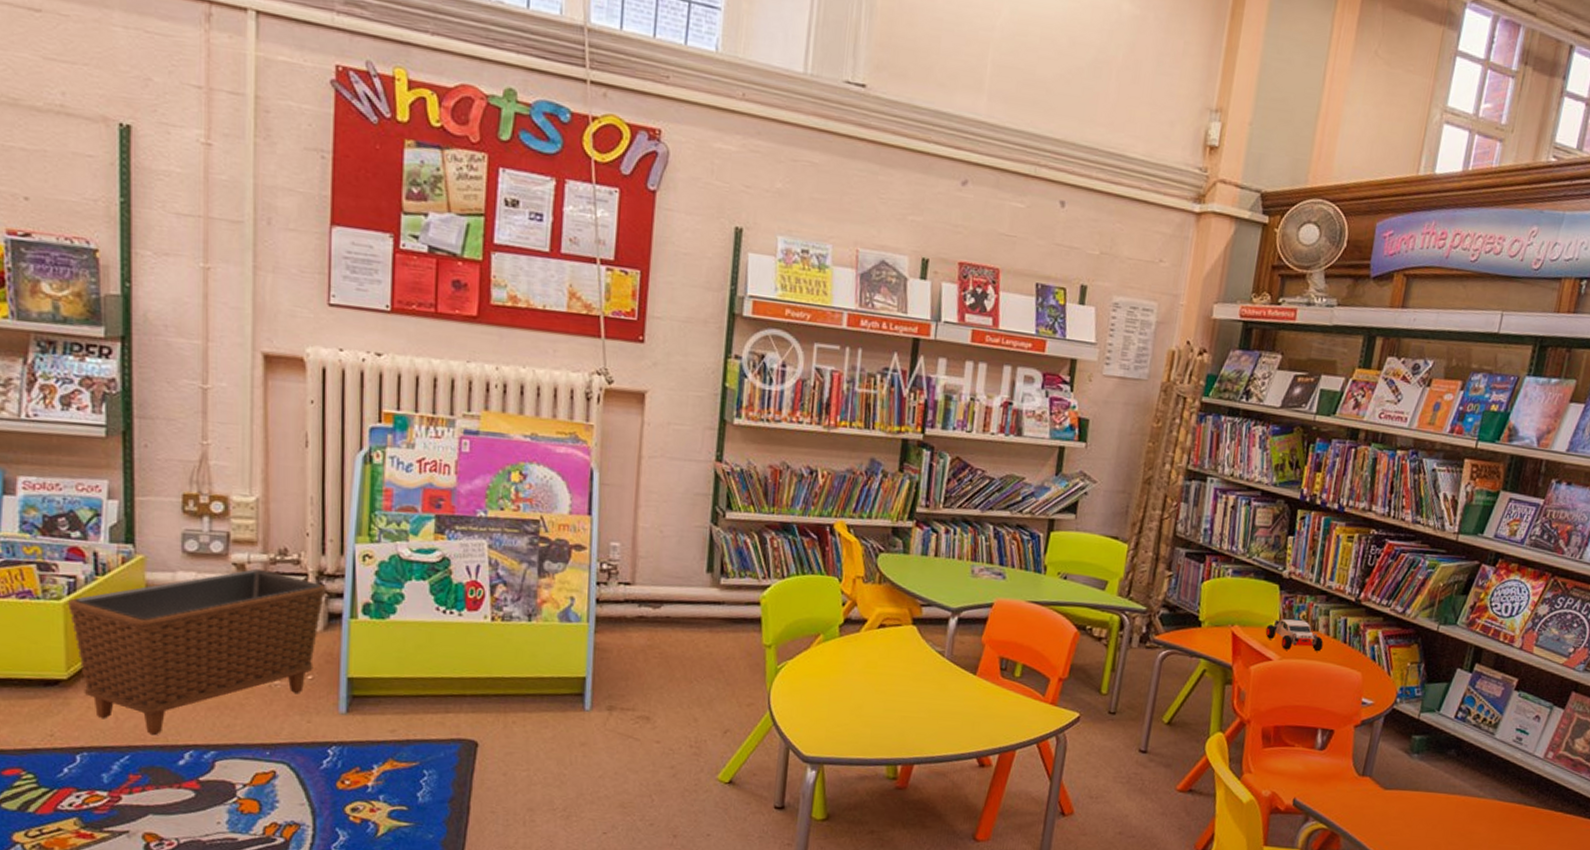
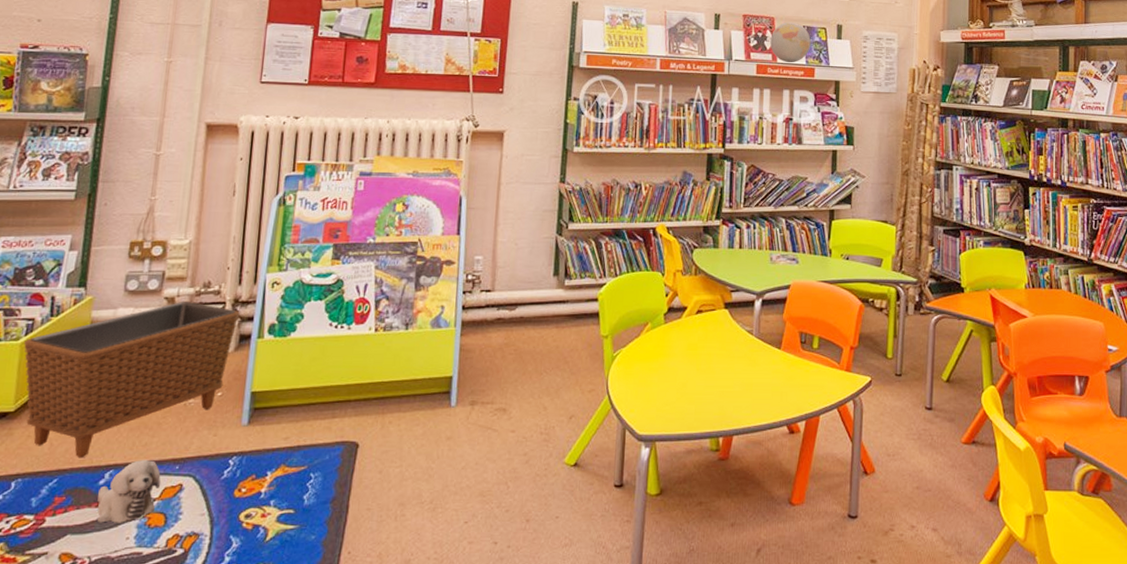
plush toy: none [179,741,251,807] -> present [97,459,161,523]
globe: none [991,276,1045,332] -> present [770,21,811,63]
toy car: present [1265,618,1323,652] -> none [1018,279,1067,308]

